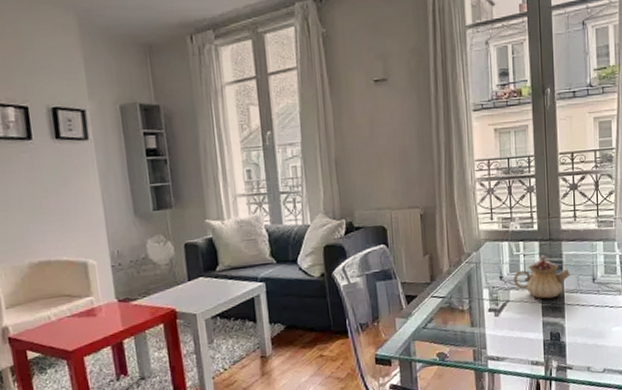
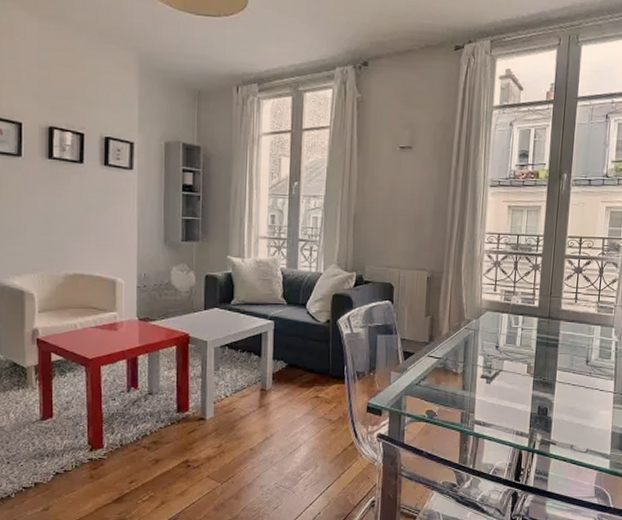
teapot: present [513,255,571,299] -> none [508,331,566,374]

